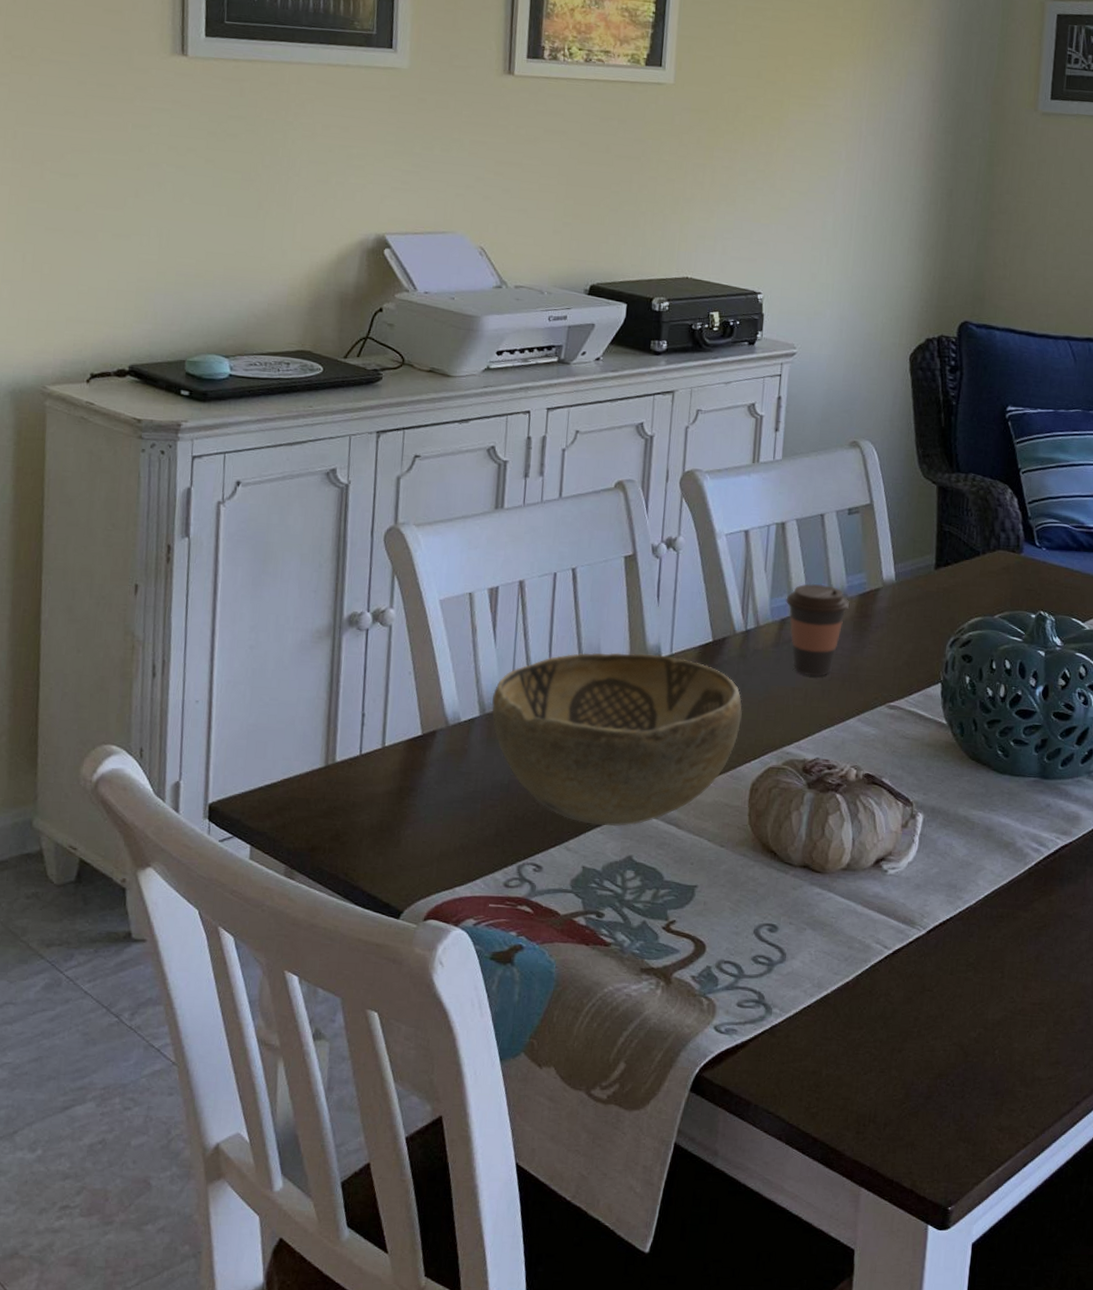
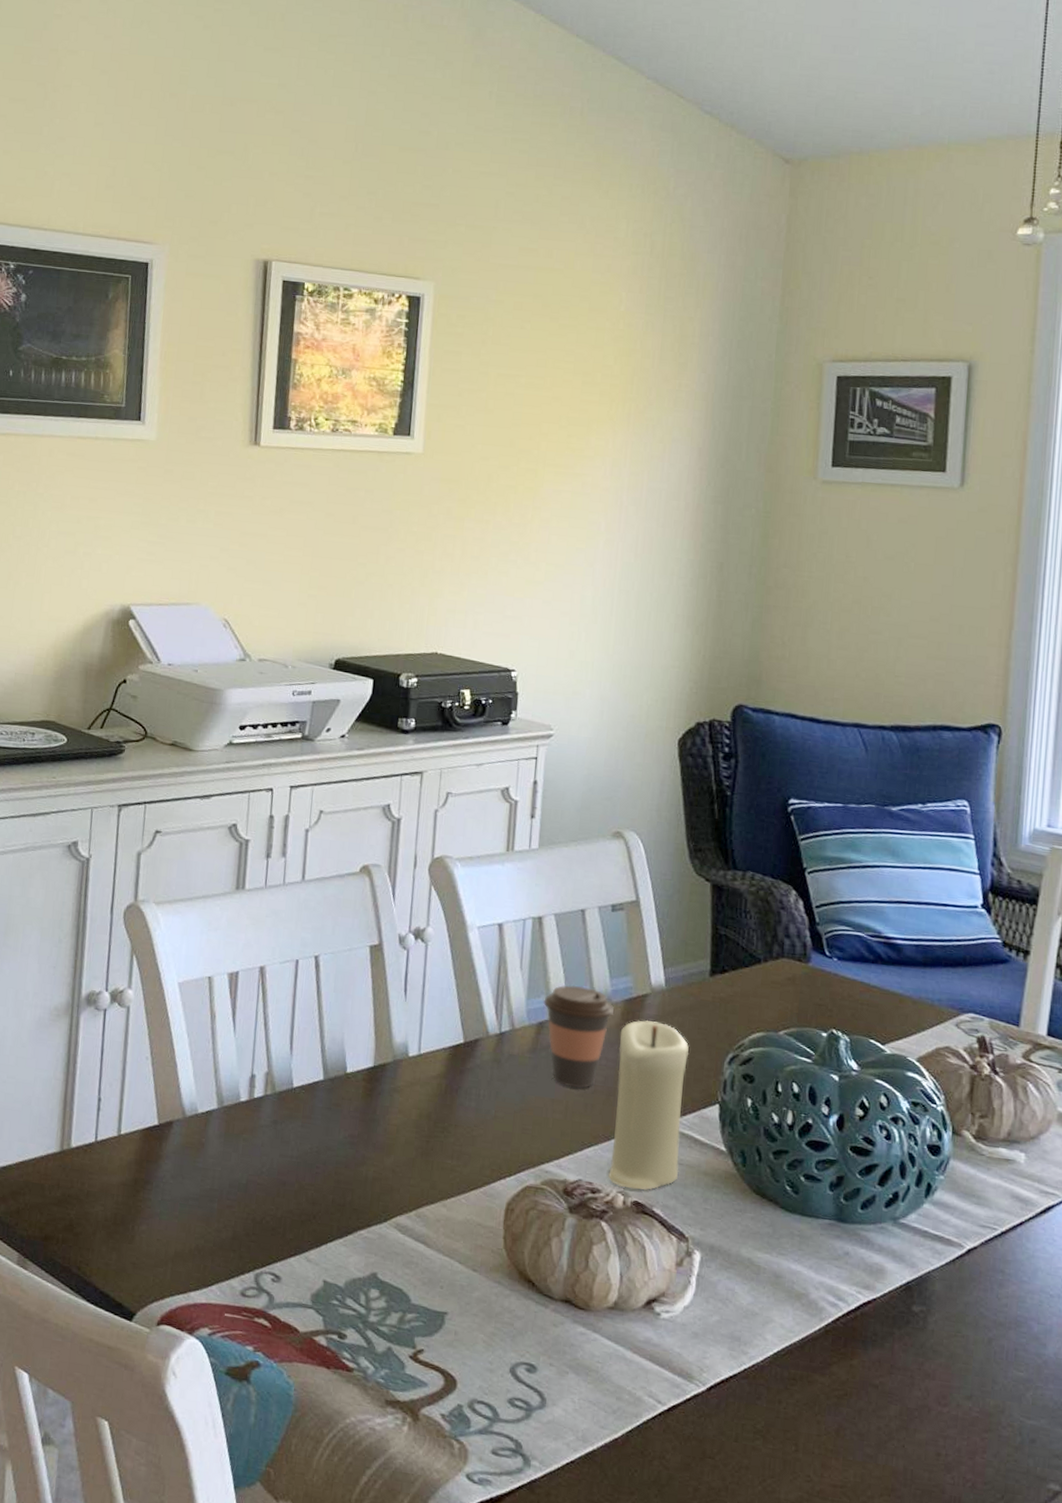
decorative bowl: present [492,652,742,826] -> none [230,1047,496,1239]
candle: none [843,612,915,763] -> present [608,1020,689,1190]

